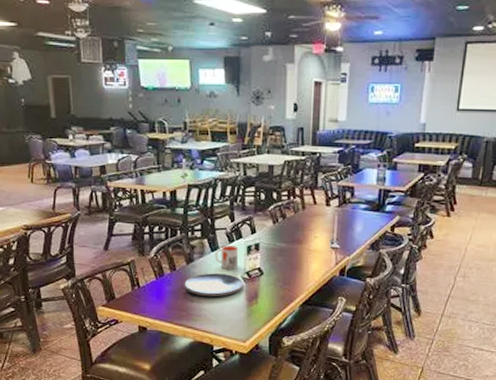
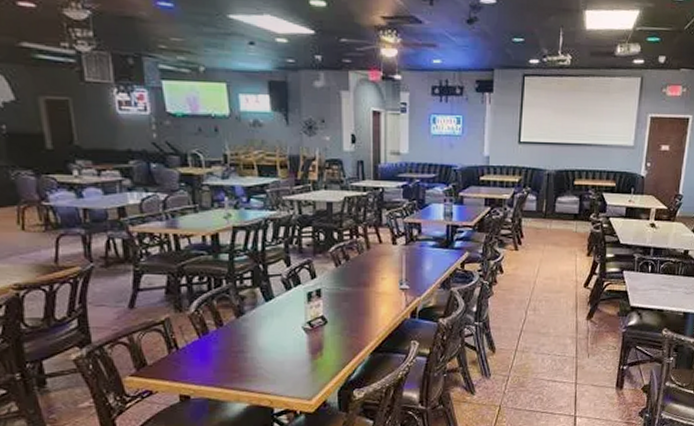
plate: present [184,273,243,297] -> none [234,325,305,353]
mug: present [215,245,239,270] -> none [270,293,298,321]

